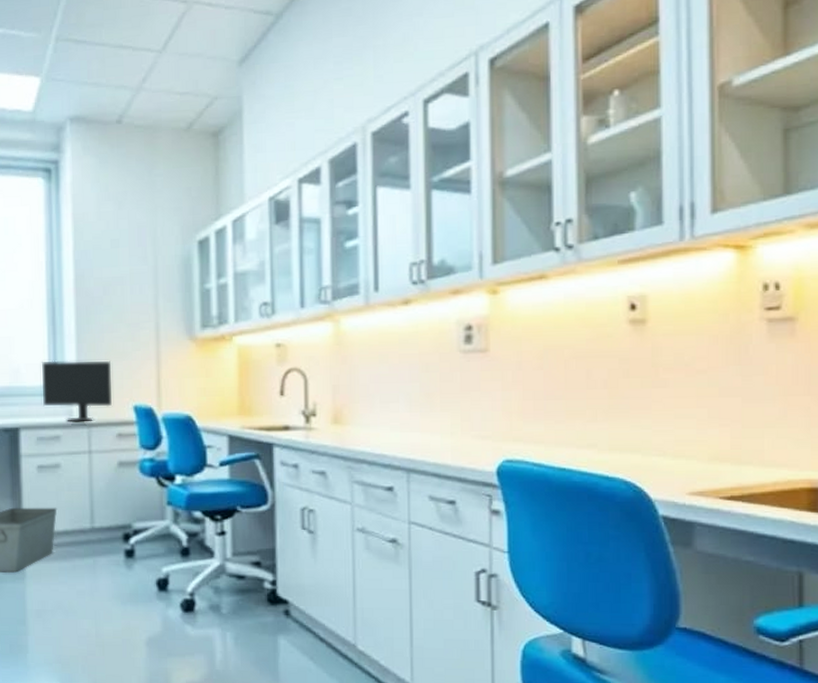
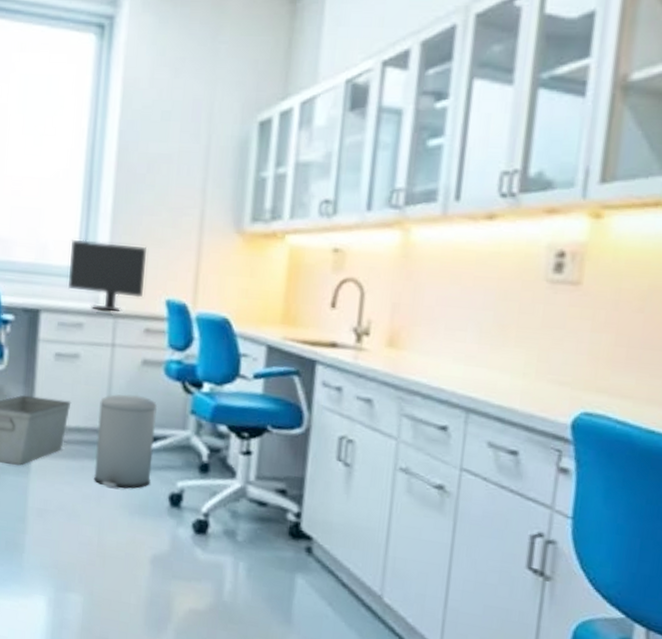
pedal bin: none [84,494,138,581] -> present [94,394,158,489]

